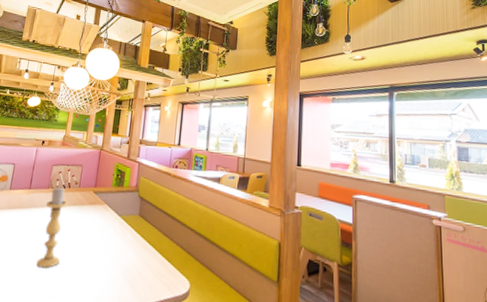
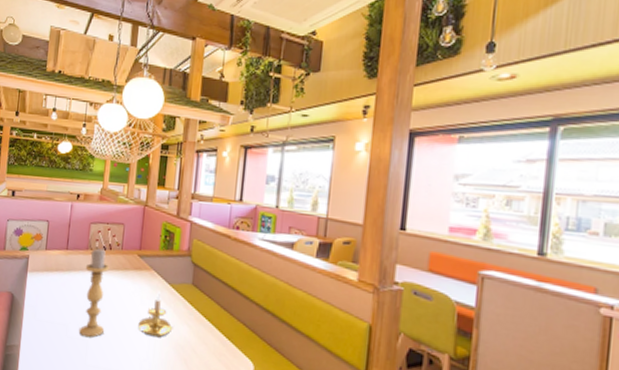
candle holder: none [91,222,122,264] -> present [138,291,173,338]

